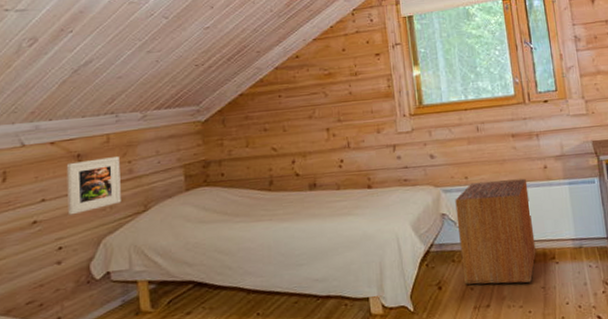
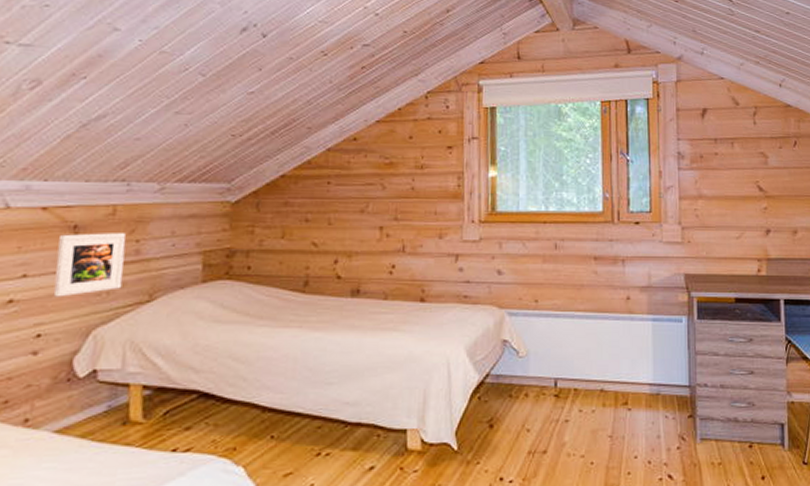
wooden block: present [455,178,536,285] -> none [520,307,607,430]

